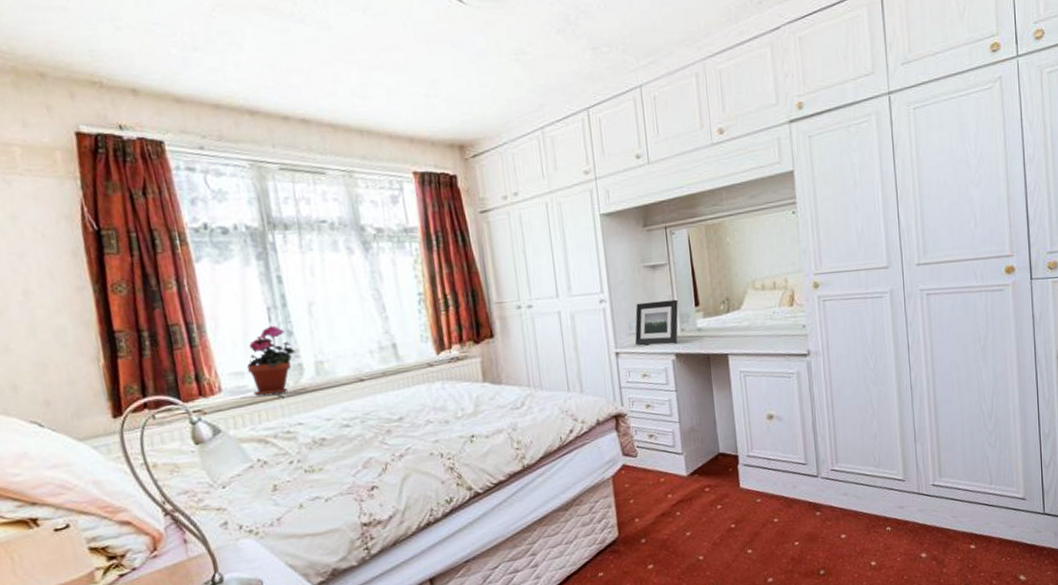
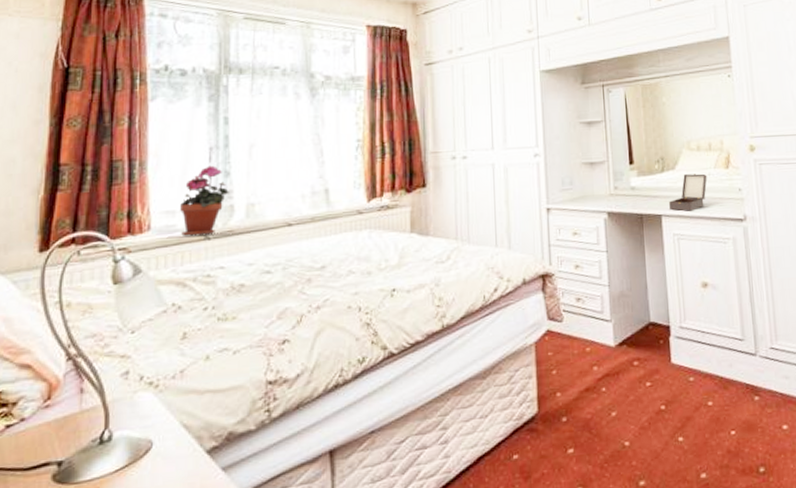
picture frame: present [635,299,679,345] -> none [567,156,612,203]
jewelry box: none [735,312,772,350] -> present [669,173,707,212]

